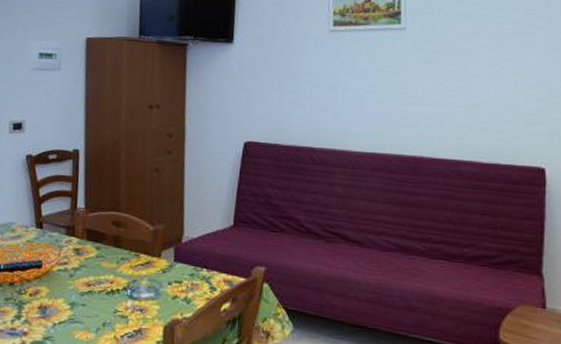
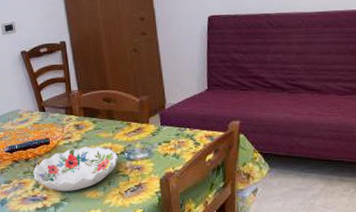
decorative bowl: none [16,275,120,329] -> present [33,146,119,191]

